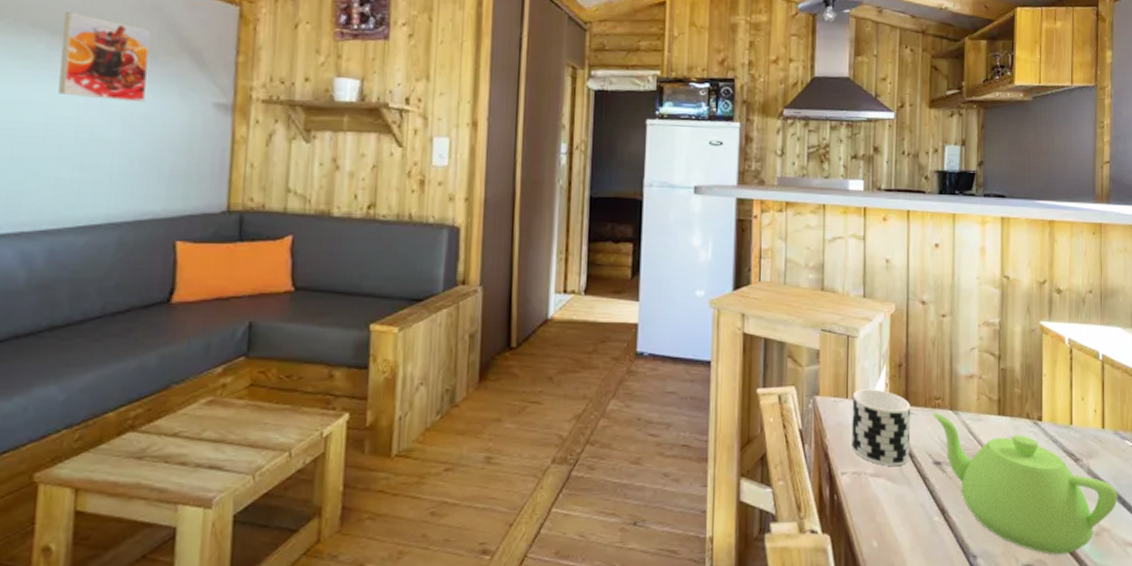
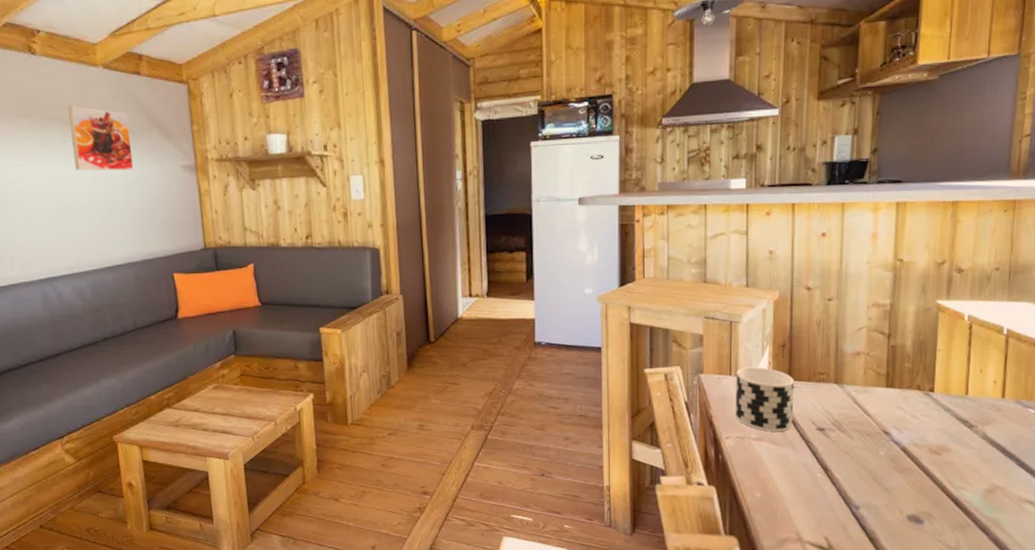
teapot: present [933,412,1118,555] -> none [817,386,1016,508]

